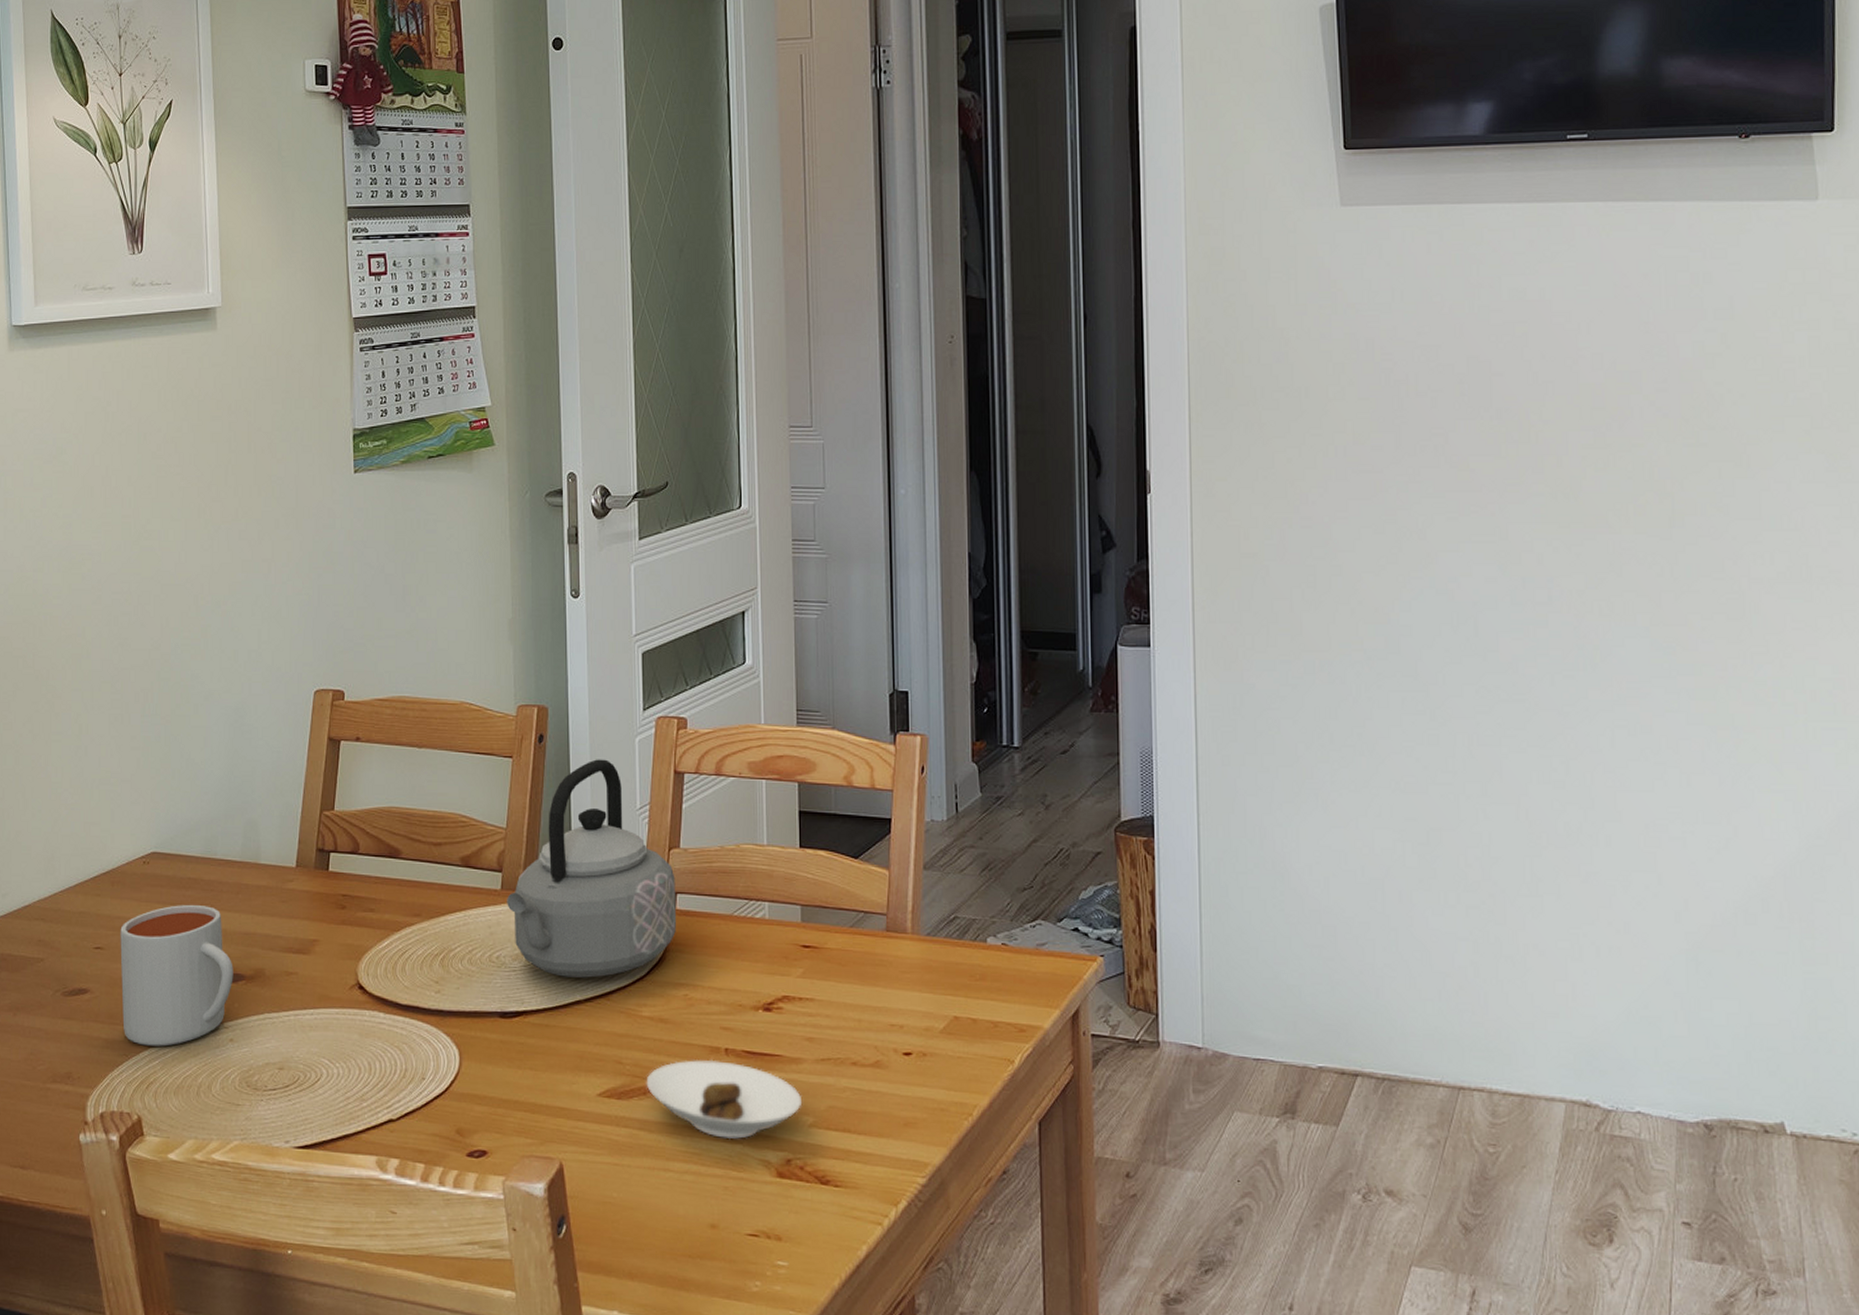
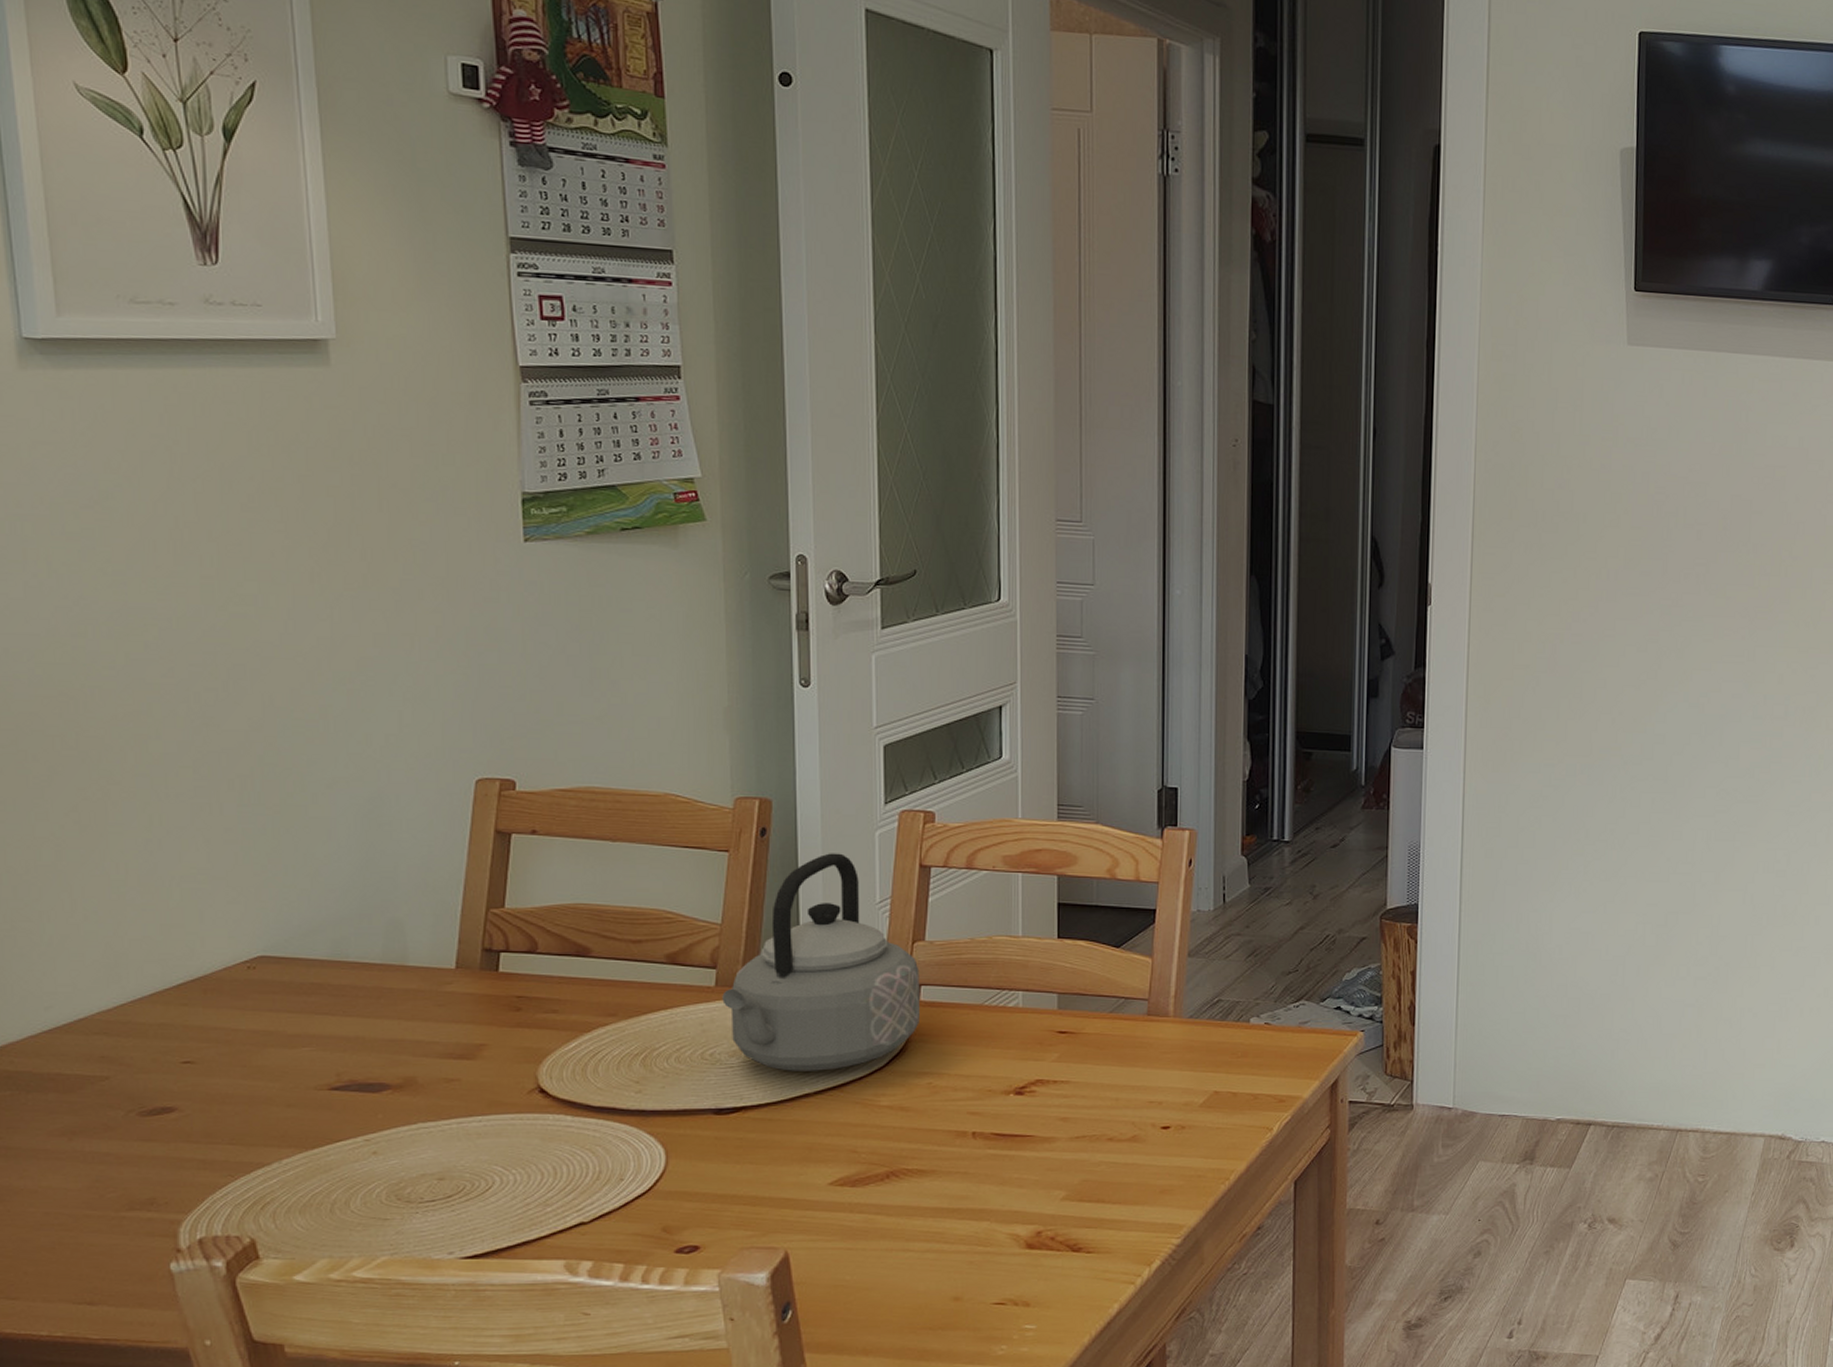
mug: present [120,904,233,1047] -> none [218,1011,376,1164]
saucer: present [646,1059,803,1140] -> none [884,1143,1055,1218]

